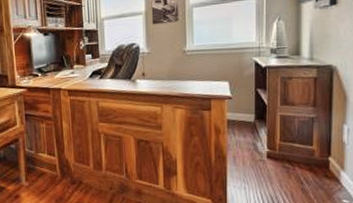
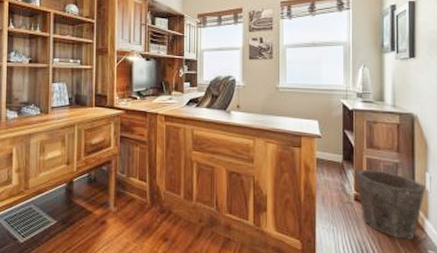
waste bin: none [268,126,343,191] -> present [355,170,426,240]

